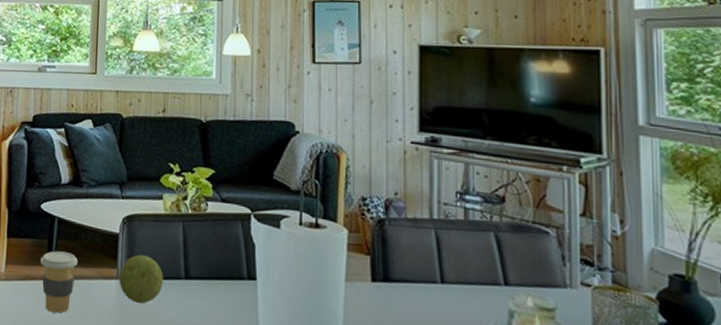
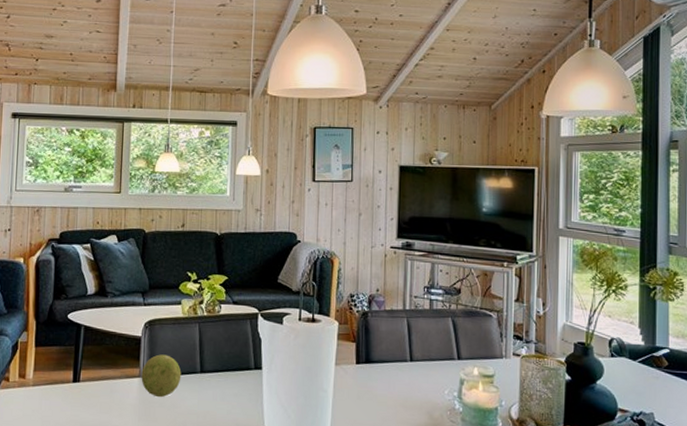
coffee cup: present [40,251,78,313] -> none [67,356,103,412]

